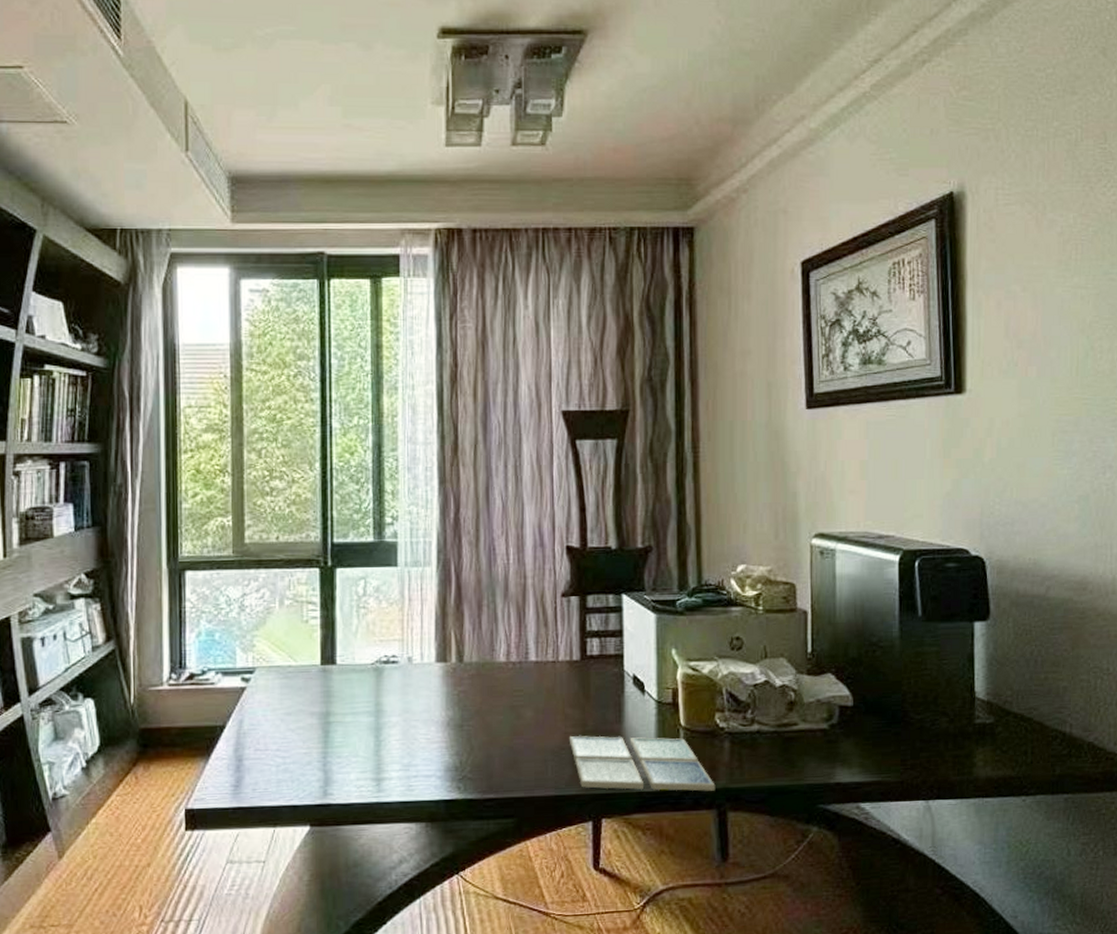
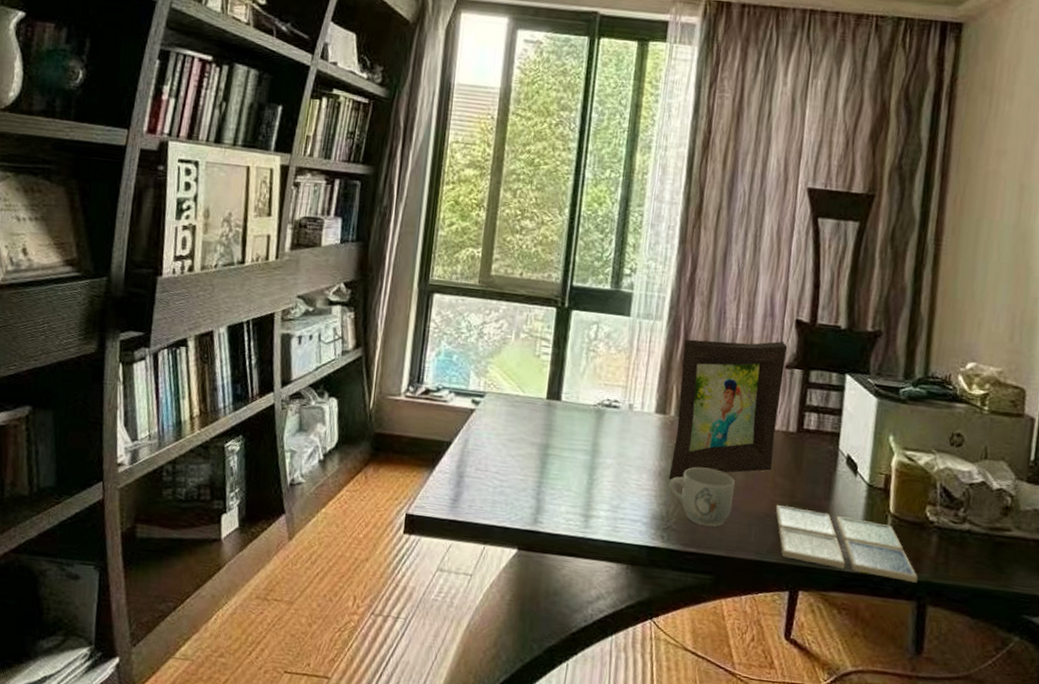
picture frame: none [456,571,562,728] -> present [668,339,788,480]
mug: none [459,710,526,770] -> present [669,467,735,527]

